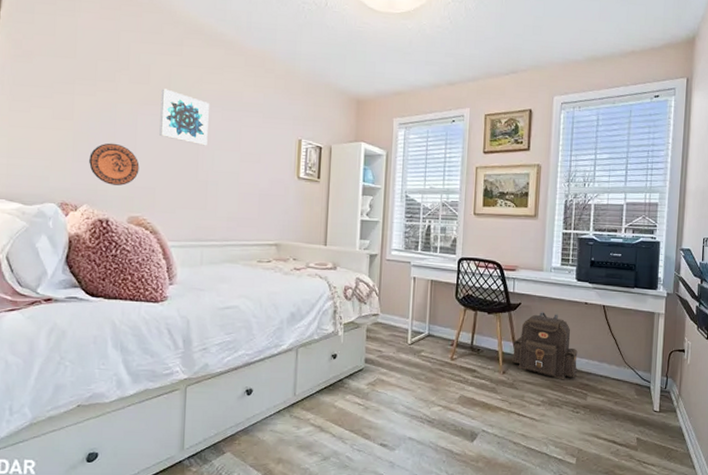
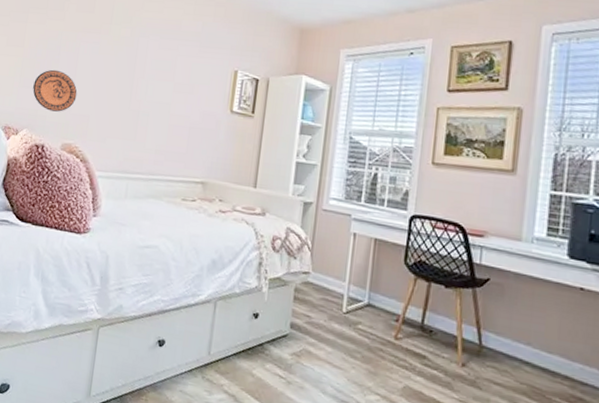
wall art: present [159,89,209,146] -> none [98,17,148,75]
backpack: present [511,312,578,380] -> none [474,293,568,388]

